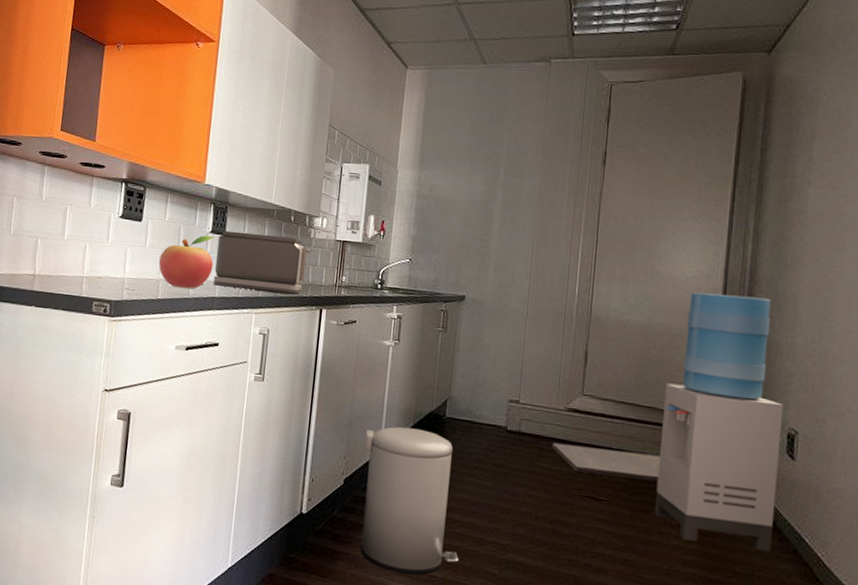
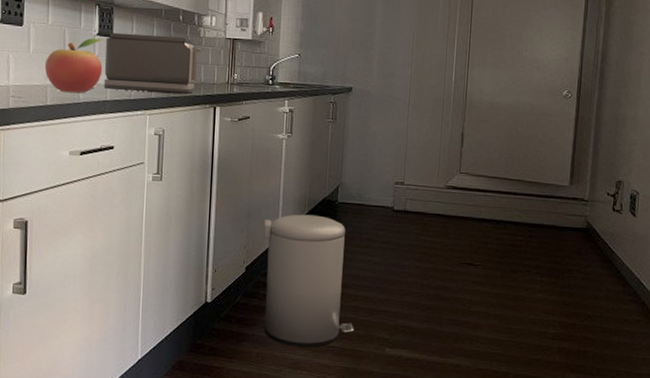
door mat: present [551,442,660,483] -> none [433,217,527,246]
water cooler: present [654,292,784,552] -> none [522,74,628,296]

